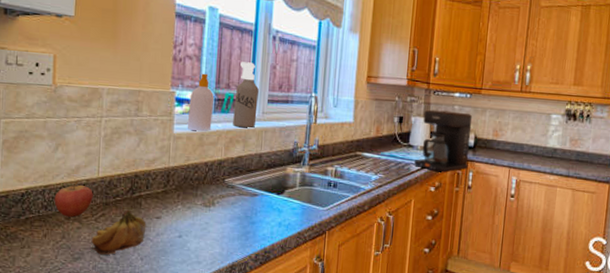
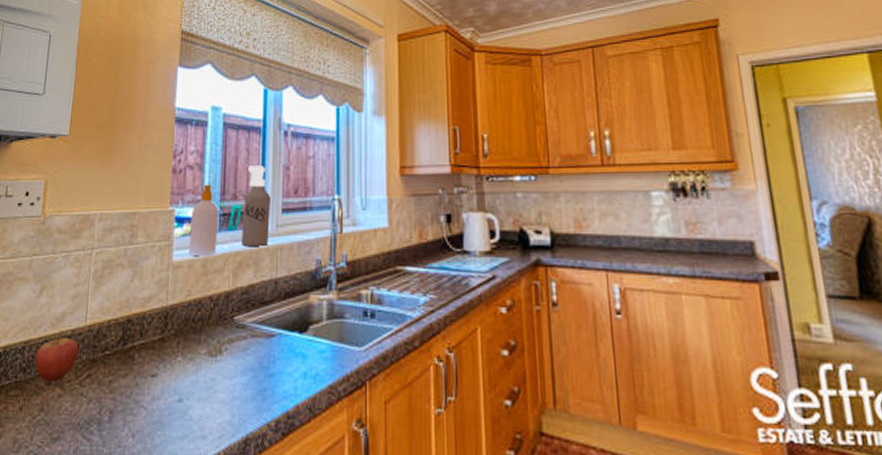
fruit: present [91,209,147,255] -> none [72,366,140,433]
coffee maker: present [413,109,473,173] -> none [473,200,548,285]

